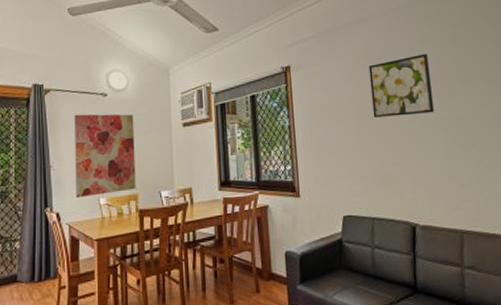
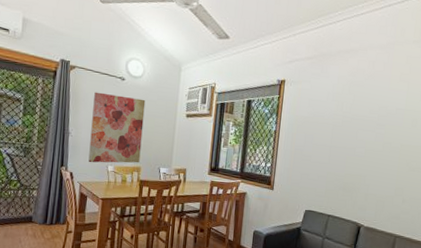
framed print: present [368,53,435,117] -> none [346,88,402,139]

